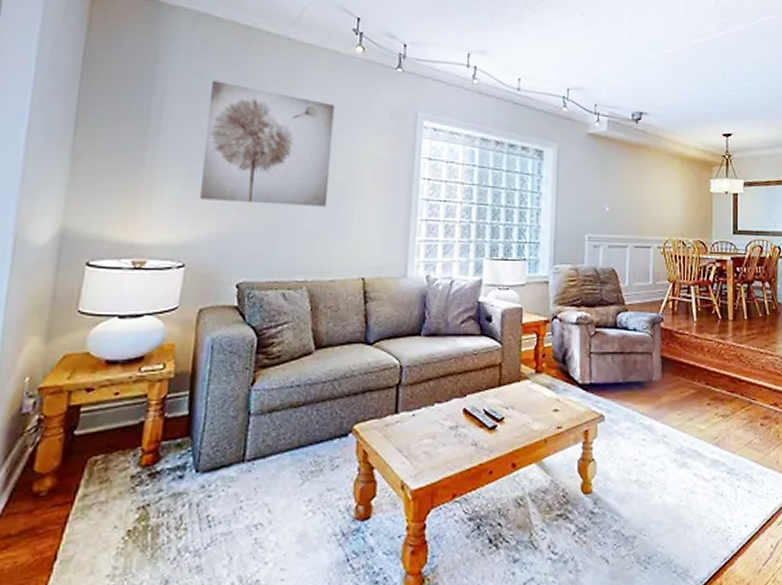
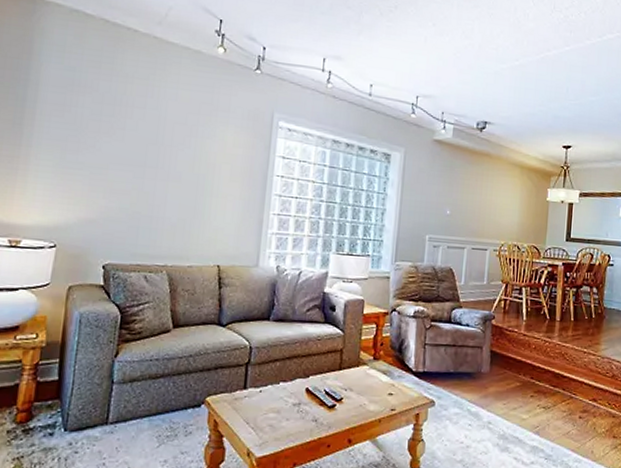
wall art: present [200,80,335,207] -> none [71,75,197,198]

